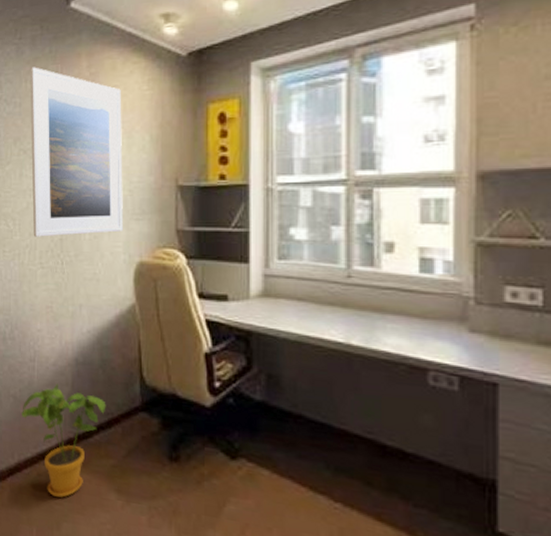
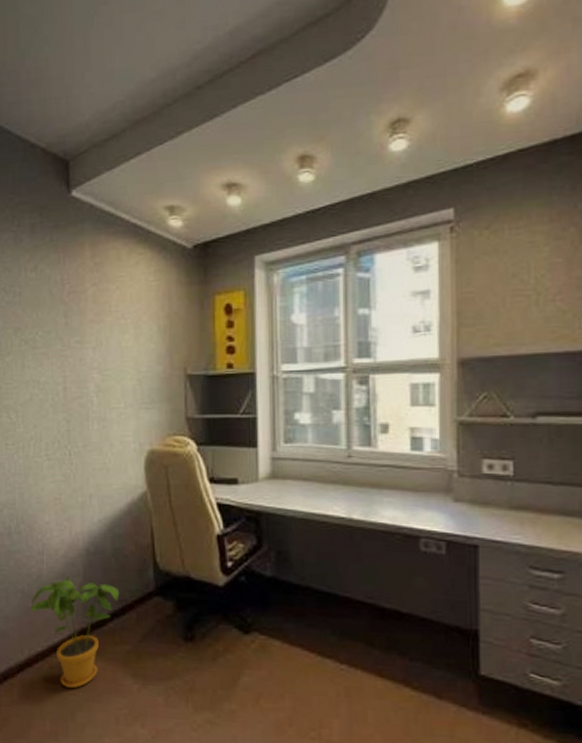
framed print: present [30,67,123,237] -> none [29,255,132,429]

